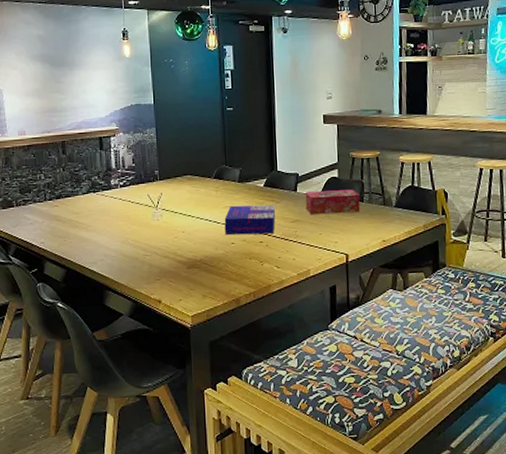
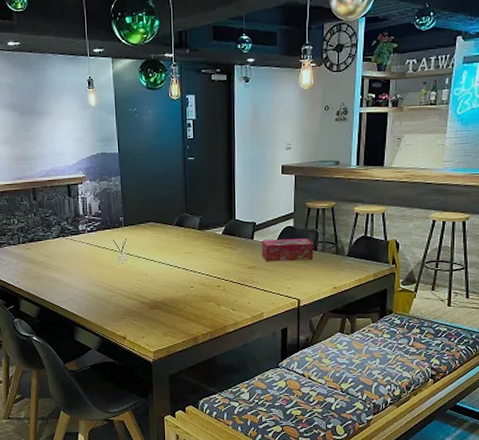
board game: present [224,205,275,235] -> none [184,251,232,279]

